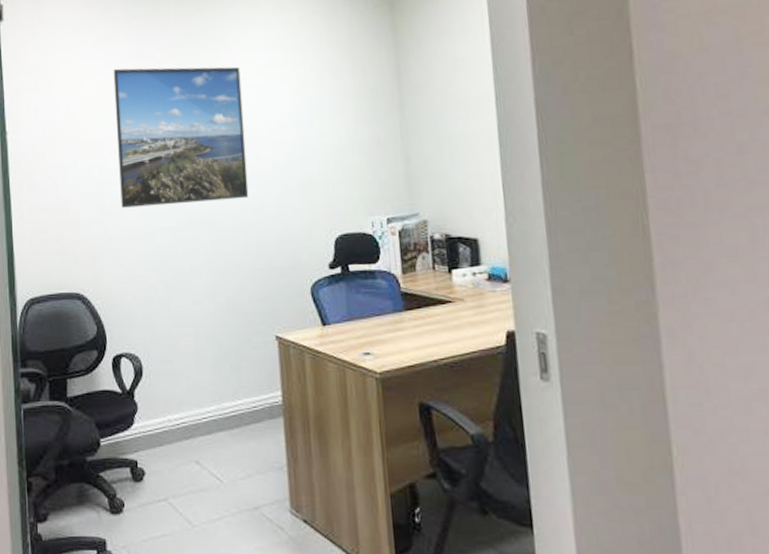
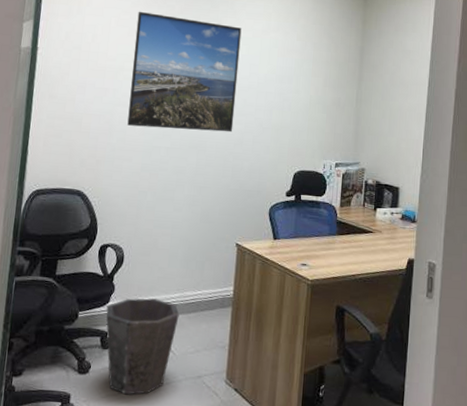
waste bin: none [131,415,220,537] -> present [106,298,180,395]

